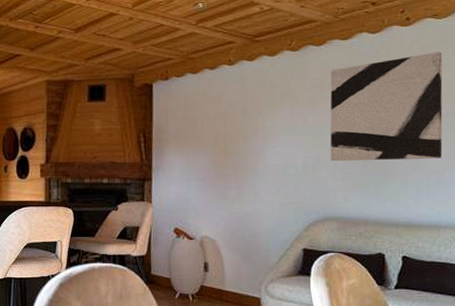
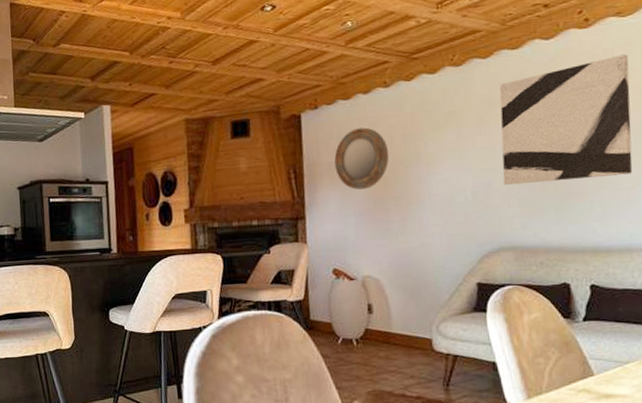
home mirror: none [181,100,230,156] -> present [334,127,389,190]

